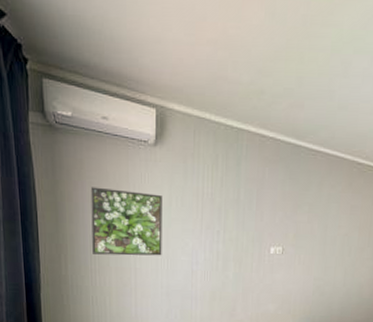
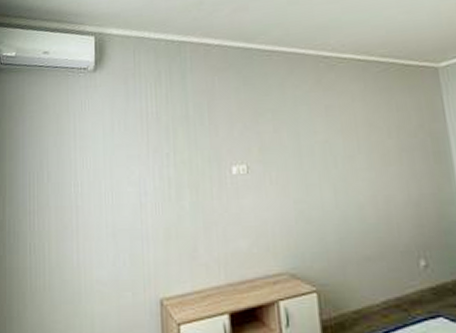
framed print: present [90,187,162,256] -> none [31,120,106,194]

